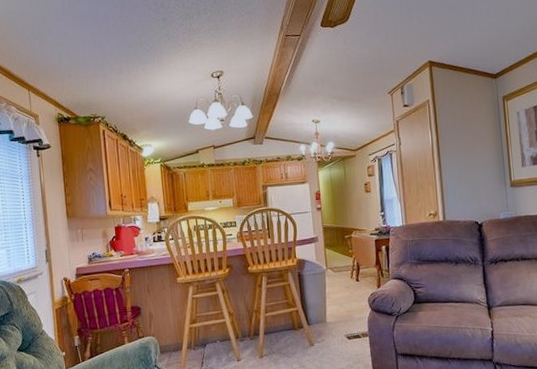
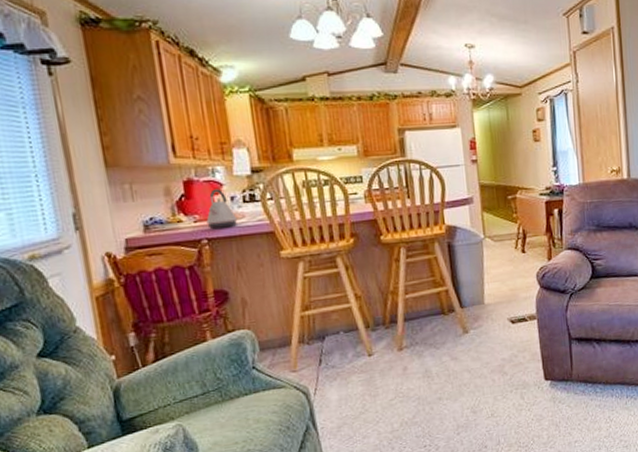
kettle: none [128,232,149,262] -> present [206,189,238,230]

